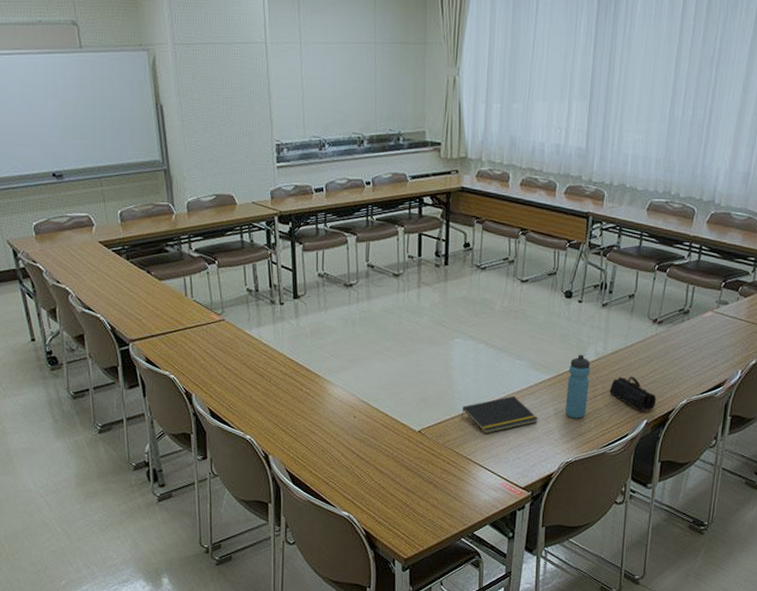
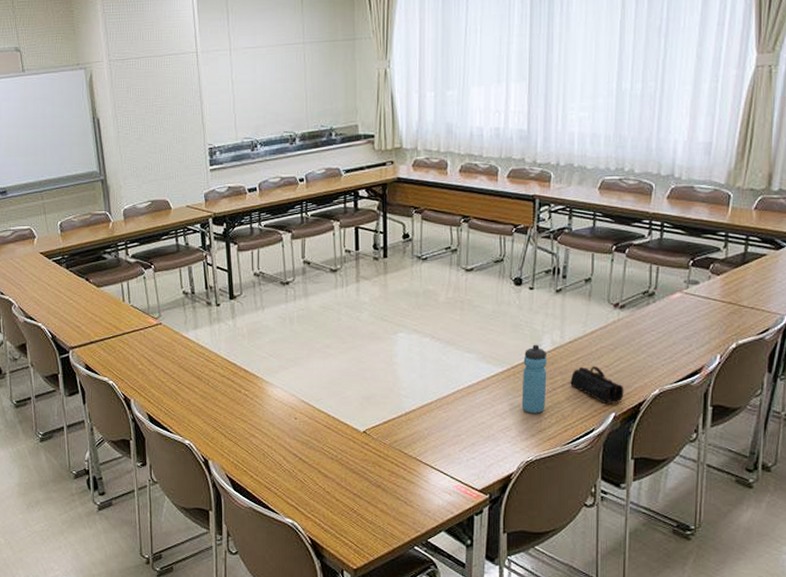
notepad: present [461,395,539,434] -> none [408,391,493,433]

